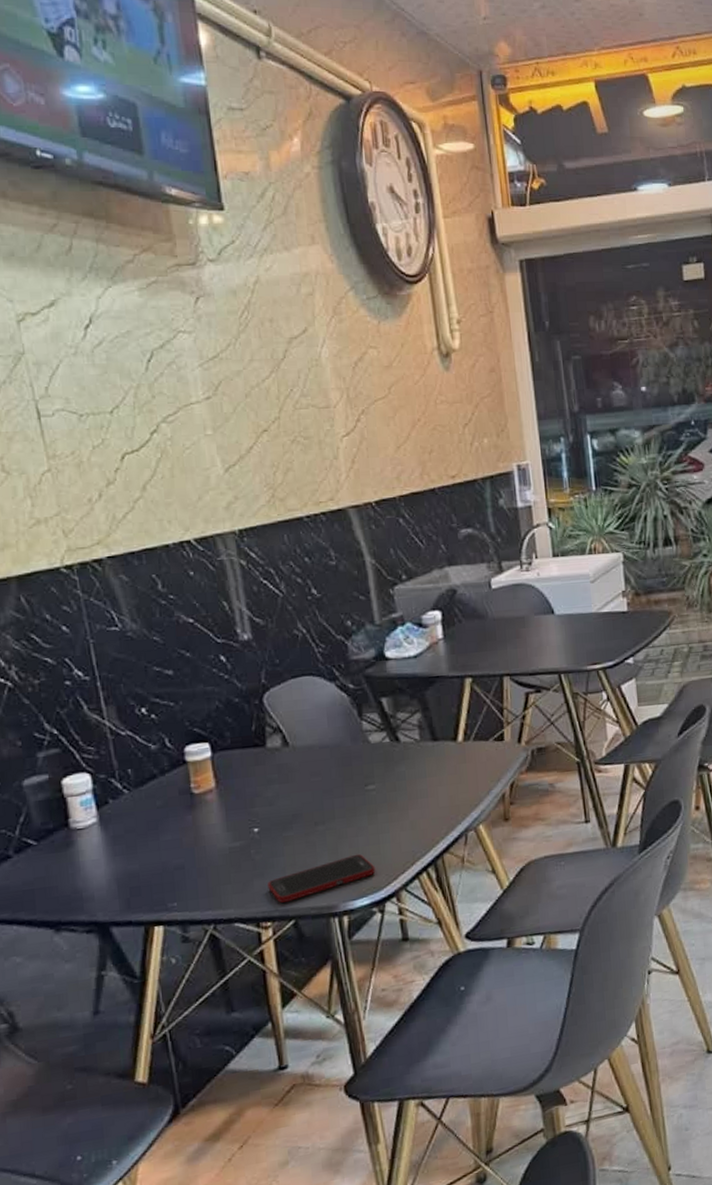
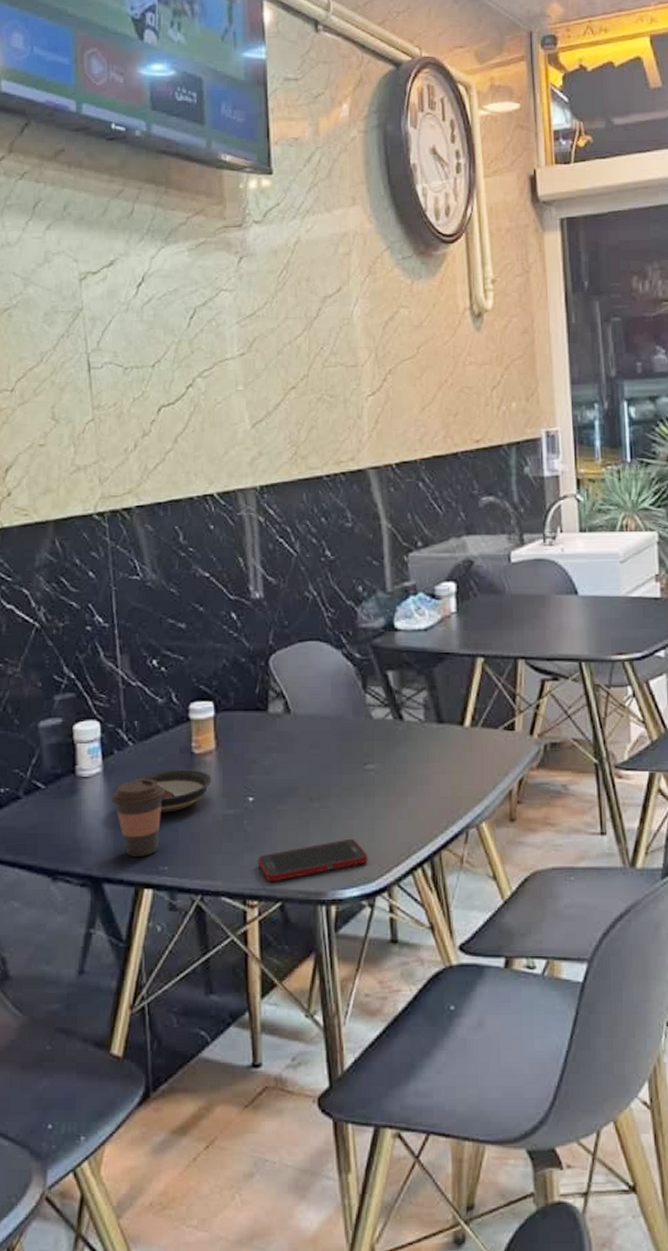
coffee cup: none [111,823,168,899] -> present [111,779,166,858]
saucer: none [130,808,215,853] -> present [131,769,212,813]

